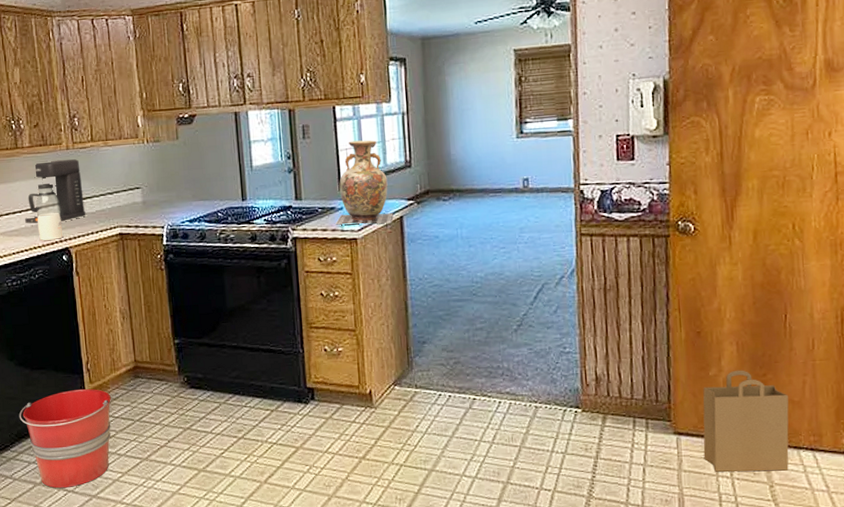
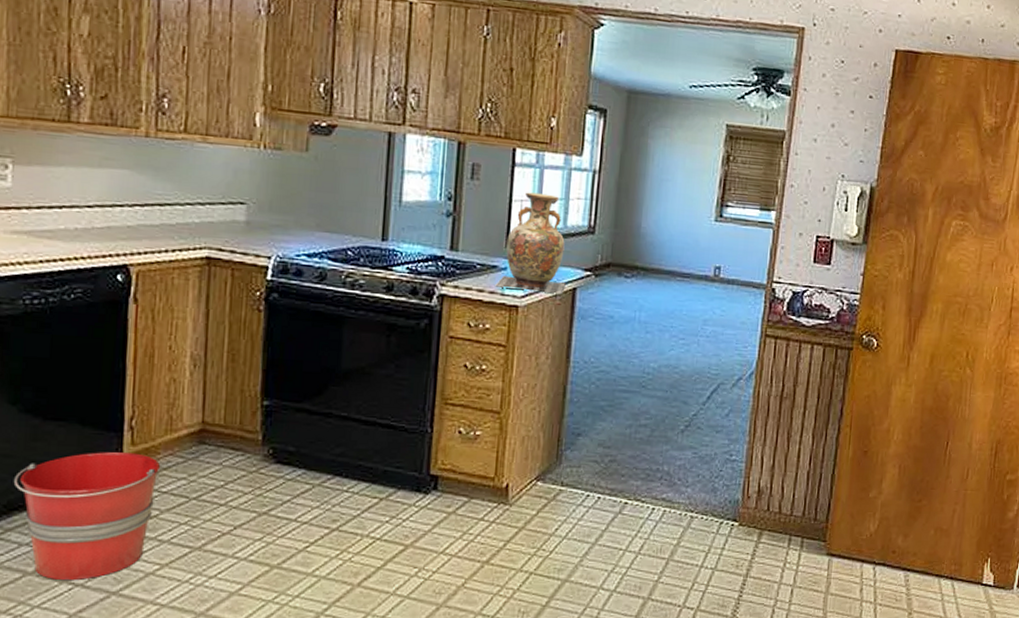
coffee maker: present [24,159,86,224] -> none [65,144,162,230]
mug: present [37,212,63,241] -> none [84,214,124,253]
shopping bag: present [703,370,789,472] -> none [851,493,939,598]

